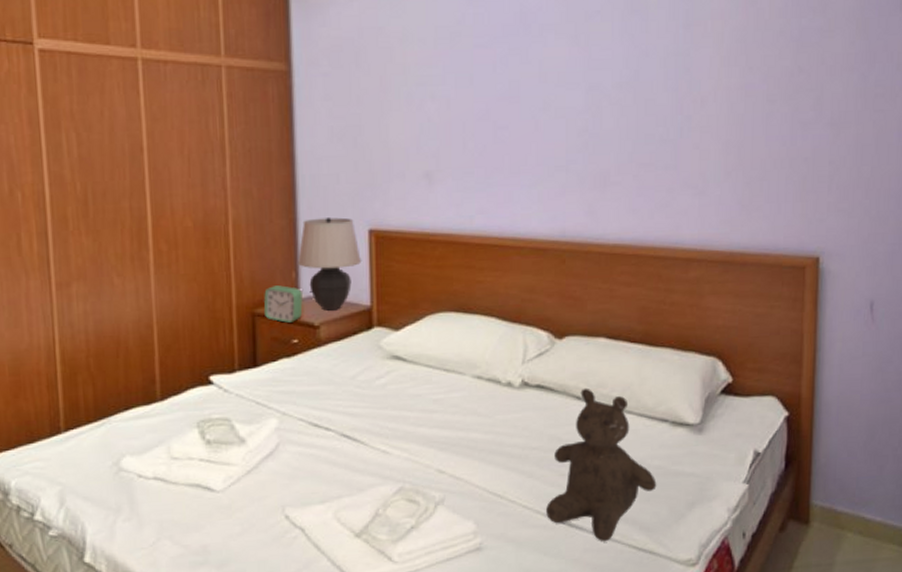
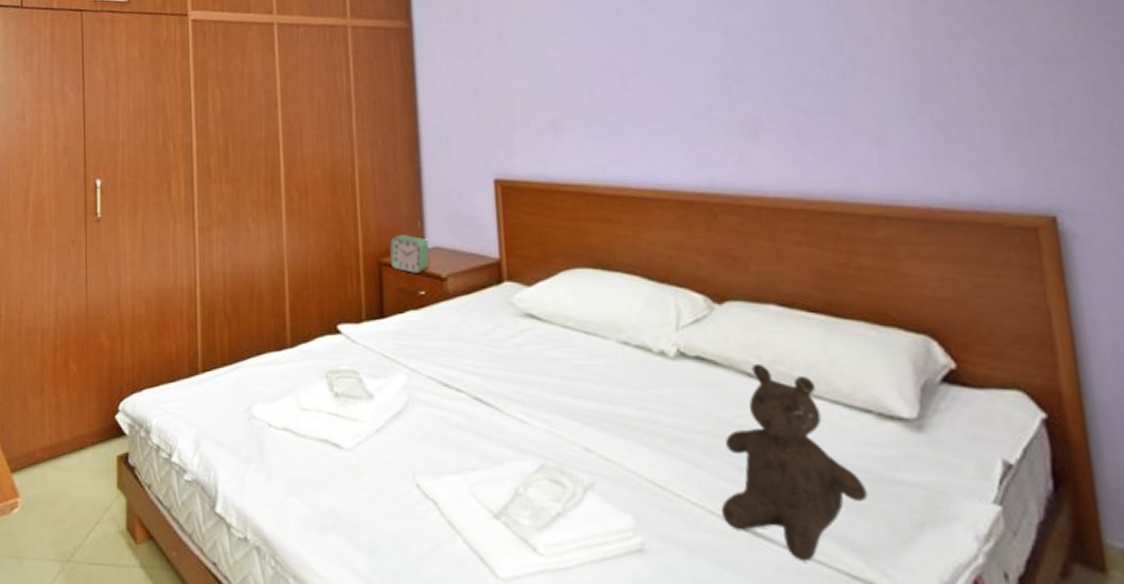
table lamp: present [298,217,361,311] -> none [423,167,487,262]

